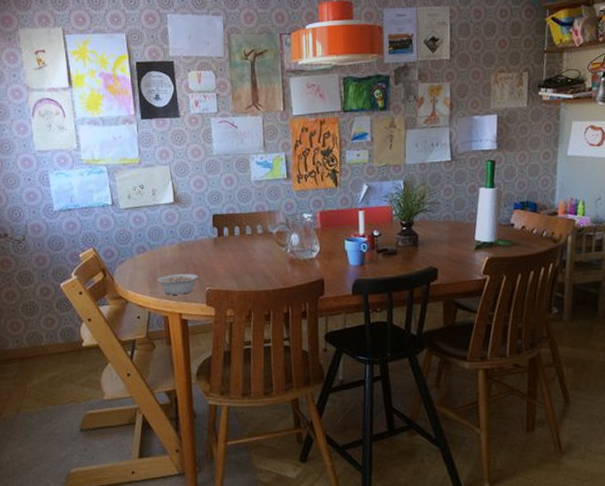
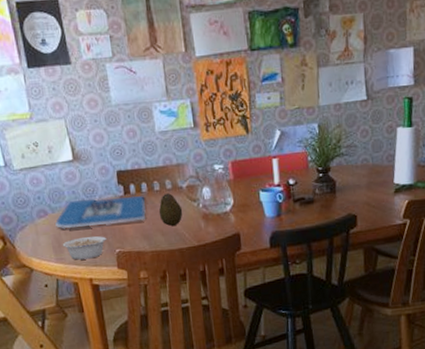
board game: none [153,238,237,266] -> present [55,196,146,229]
fruit: none [248,238,271,269] -> present [158,193,183,227]

